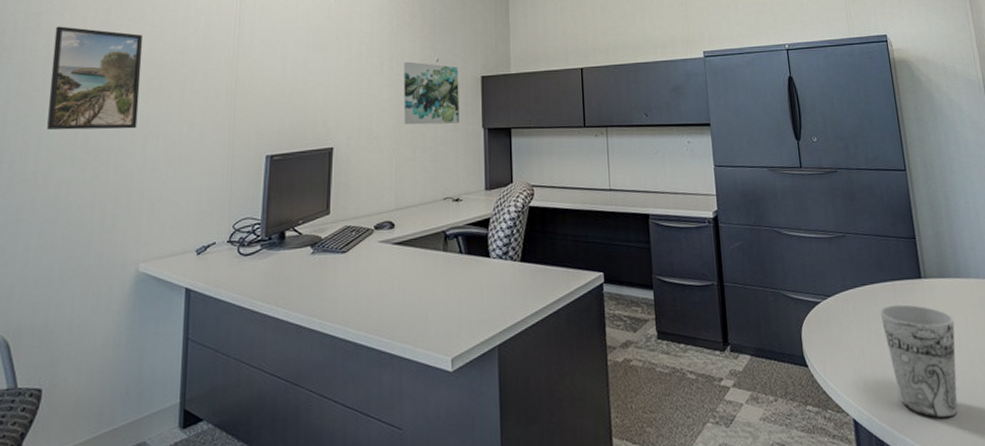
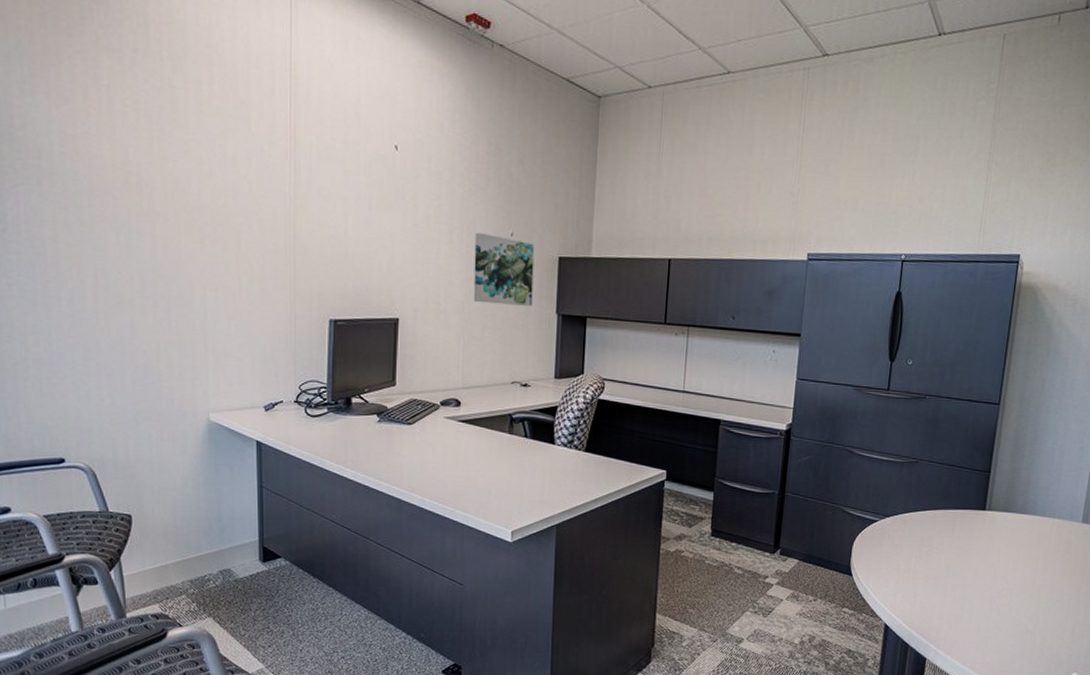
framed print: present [47,26,143,131] -> none [95,153,194,277]
cup: present [879,304,958,419] -> none [934,531,1007,633]

